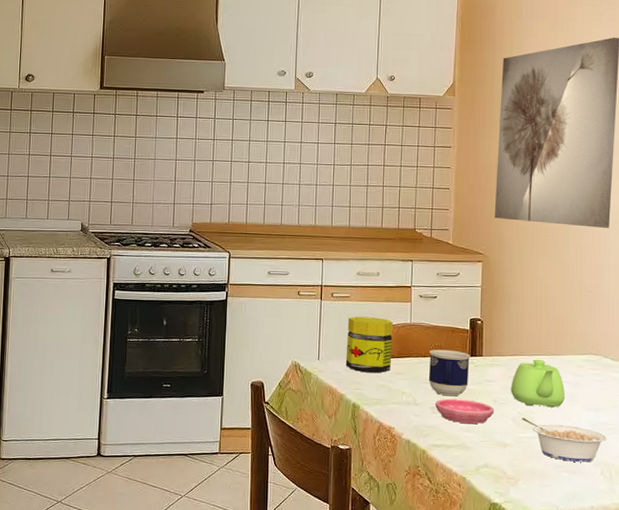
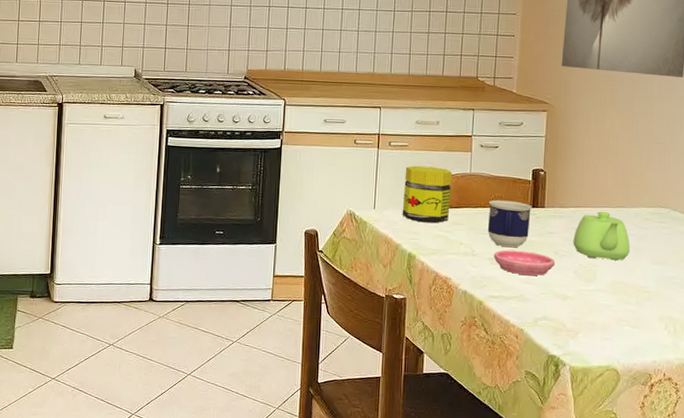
legume: present [522,417,608,462] -> none [583,270,673,317]

